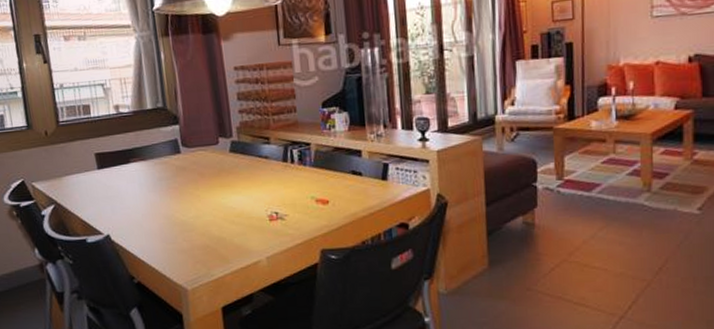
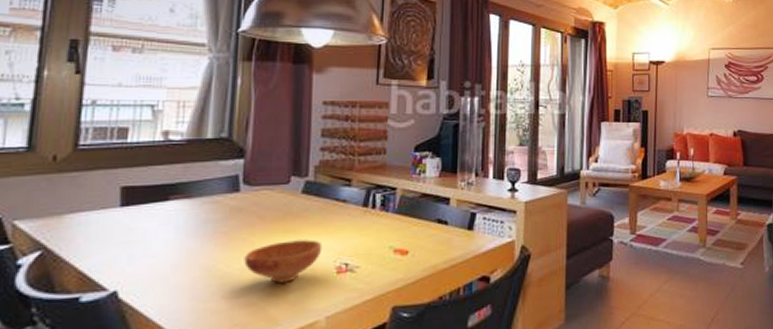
bowl: none [194,192,255,229] -> present [244,240,323,283]

